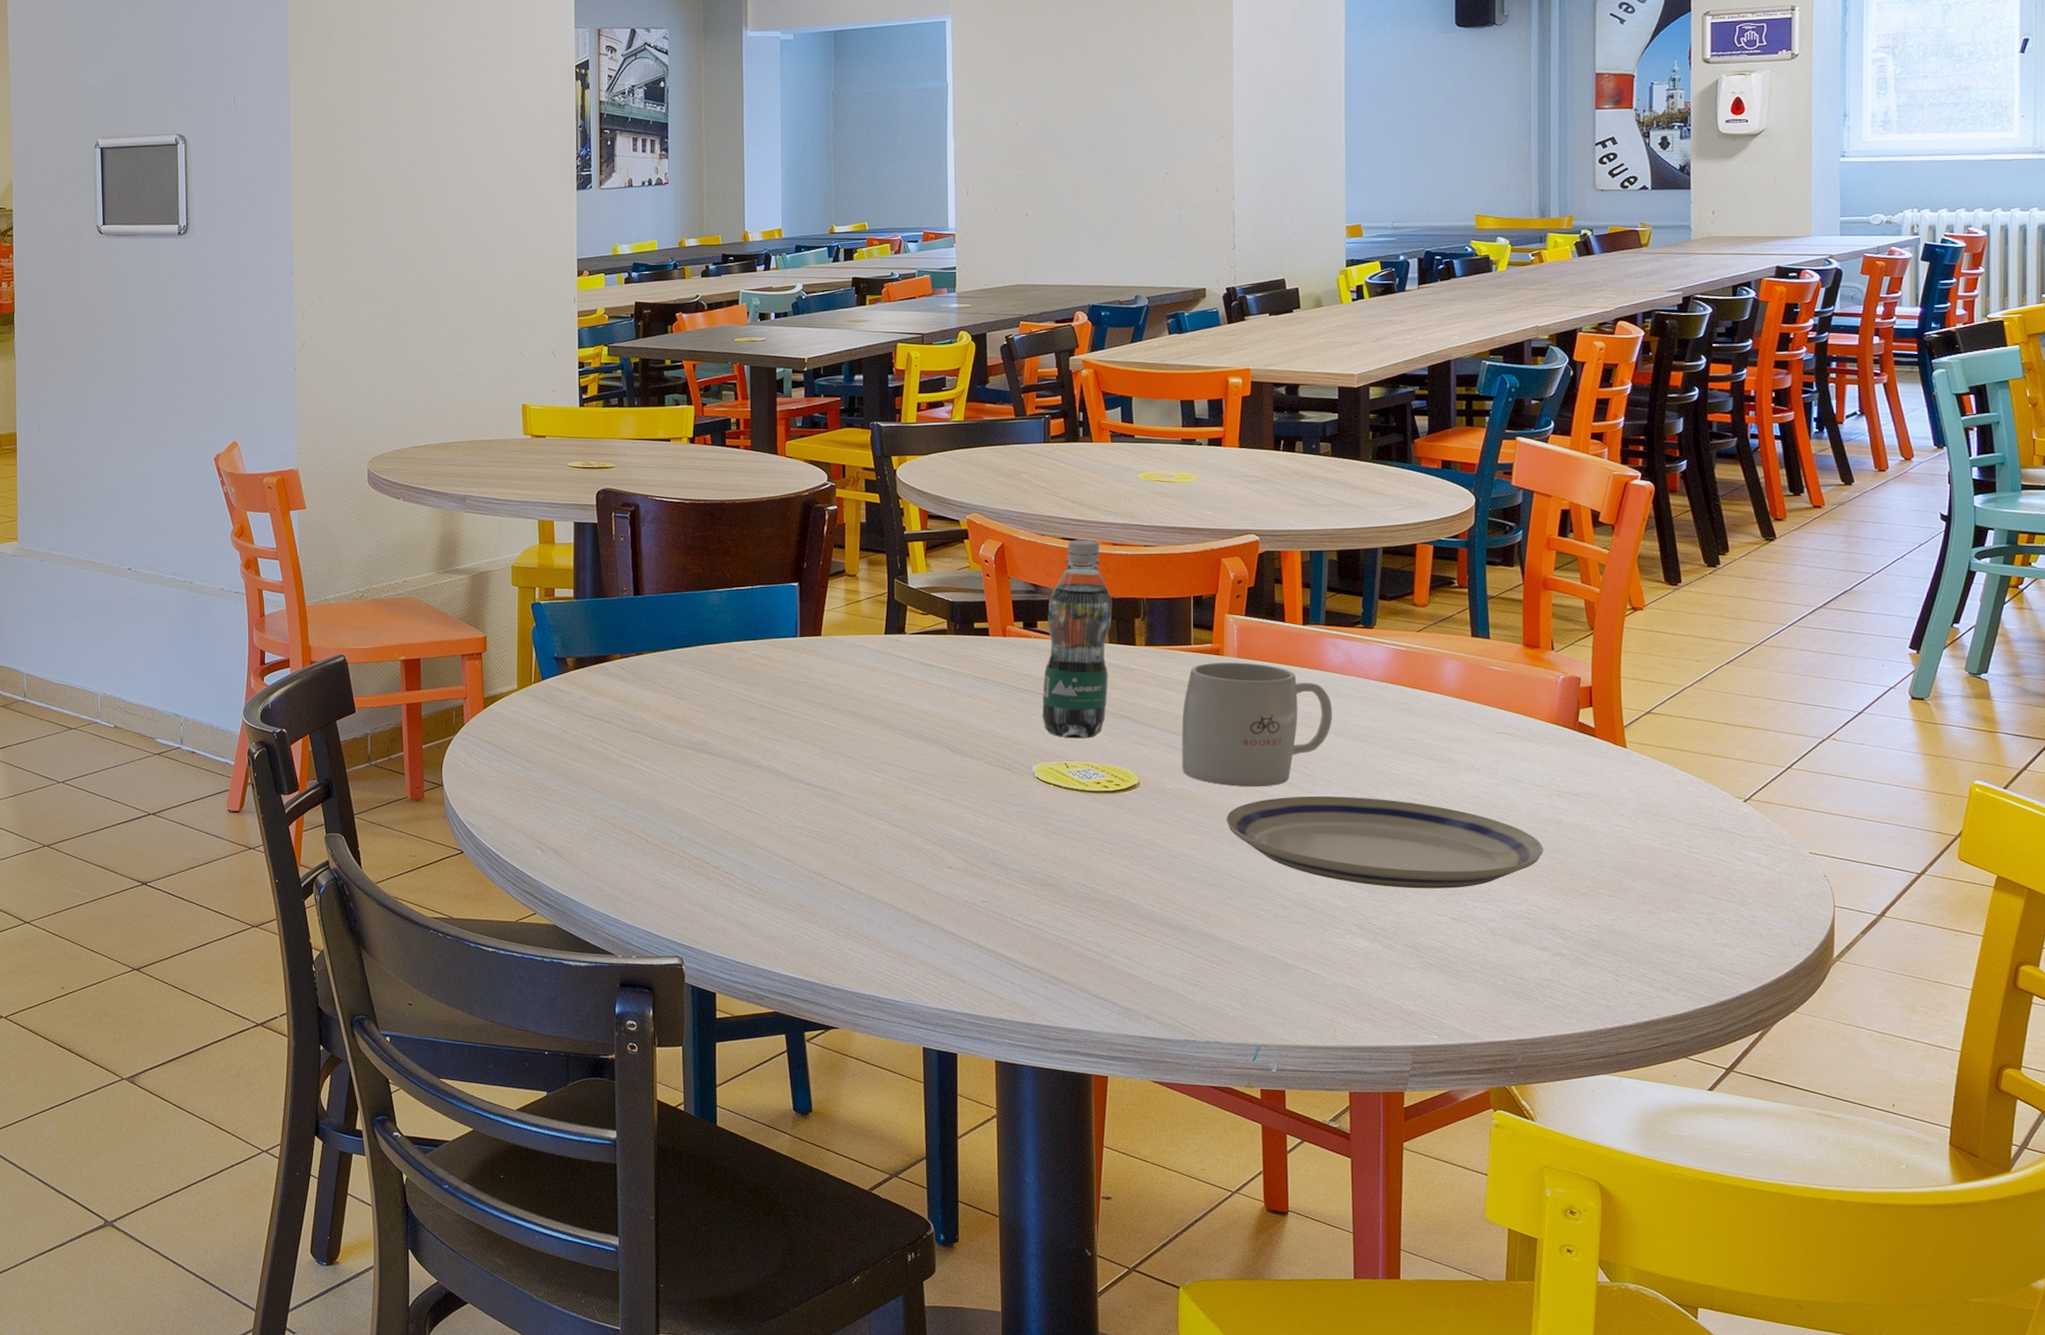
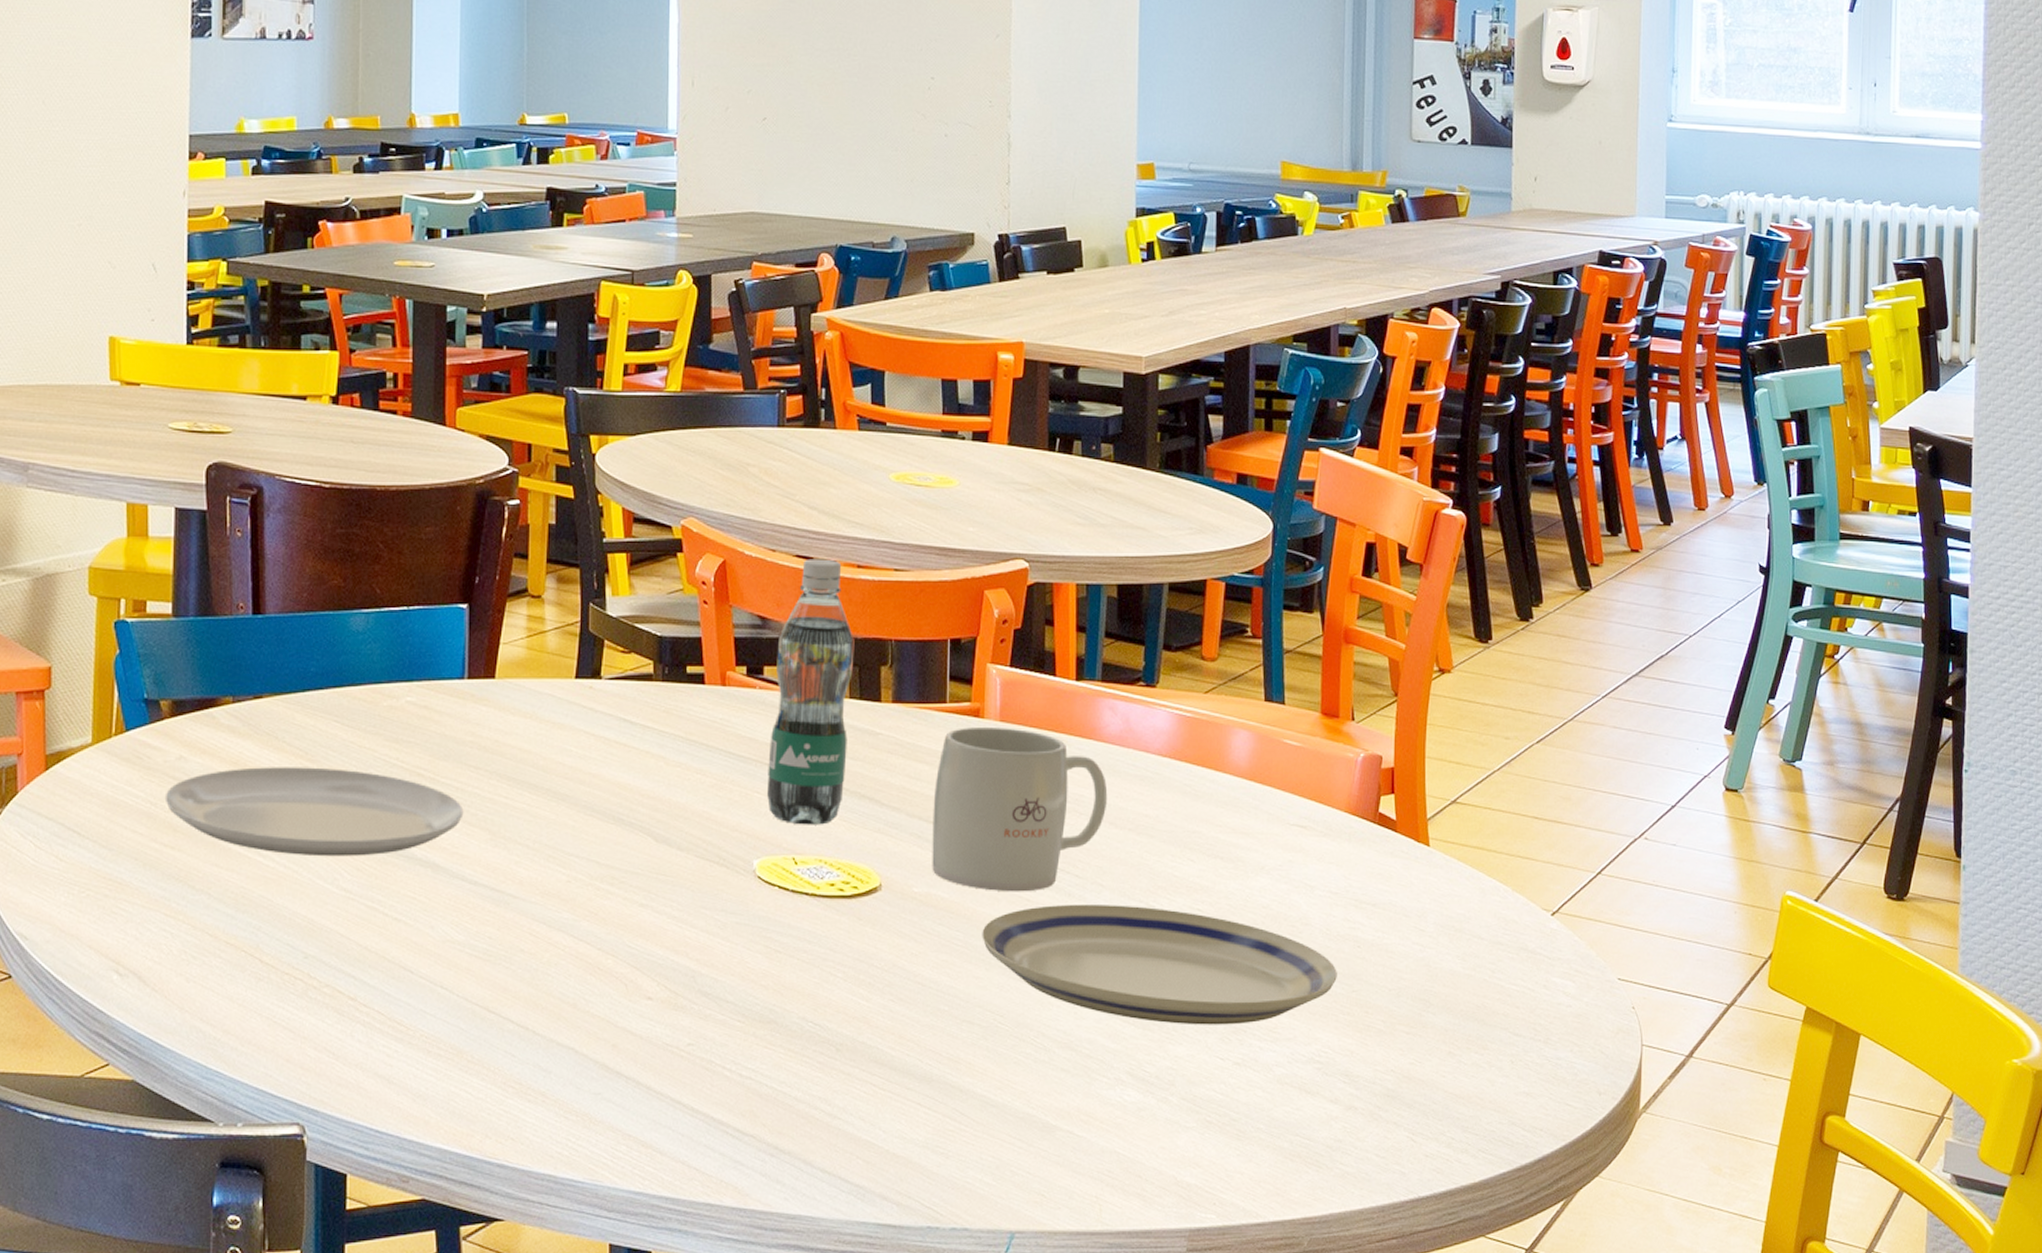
plate: none [572,703,799,767] -> present [164,767,464,857]

